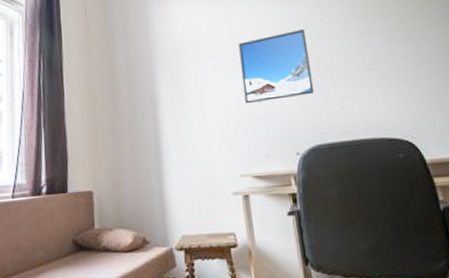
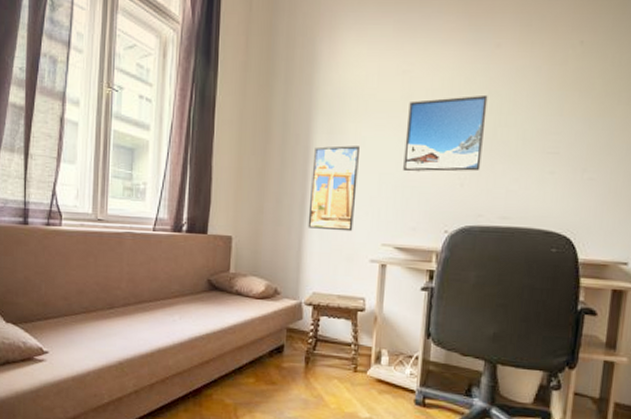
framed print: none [160,87,210,171] -> present [307,145,359,232]

